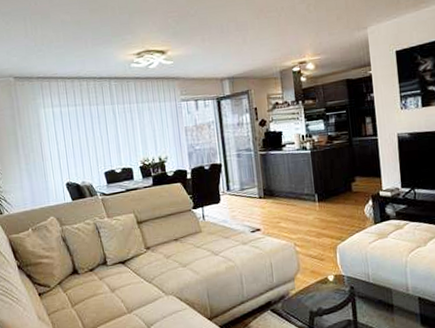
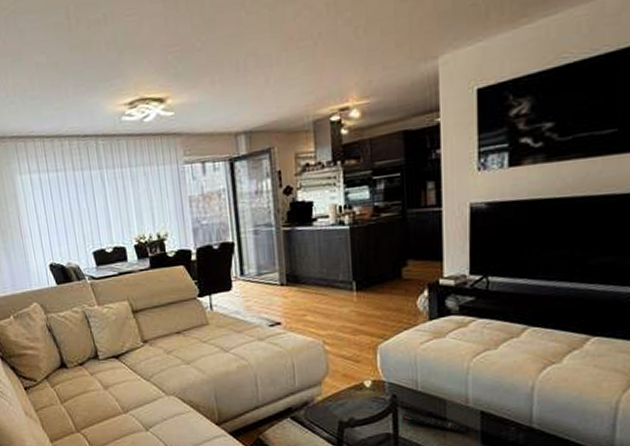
remote control: none [359,301,410,317] -> present [402,413,468,434]

